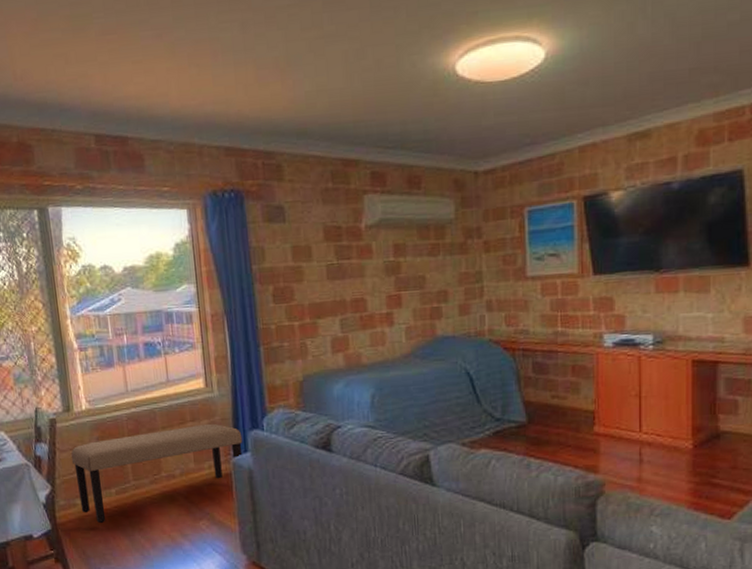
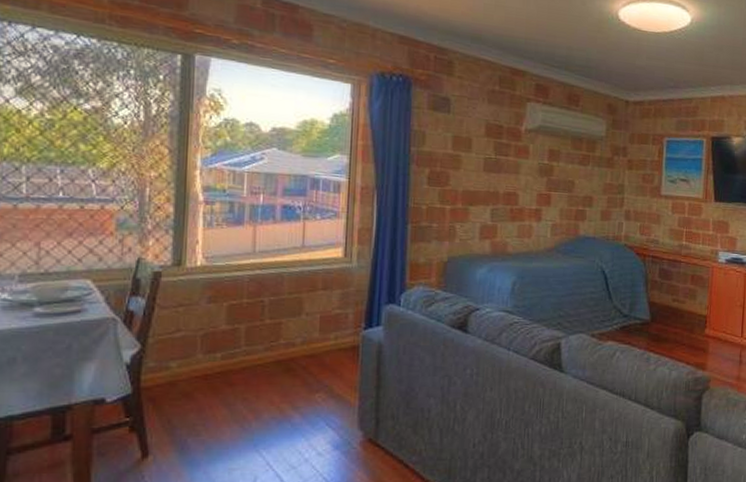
bench: present [70,423,243,524] -> none [172,293,377,390]

